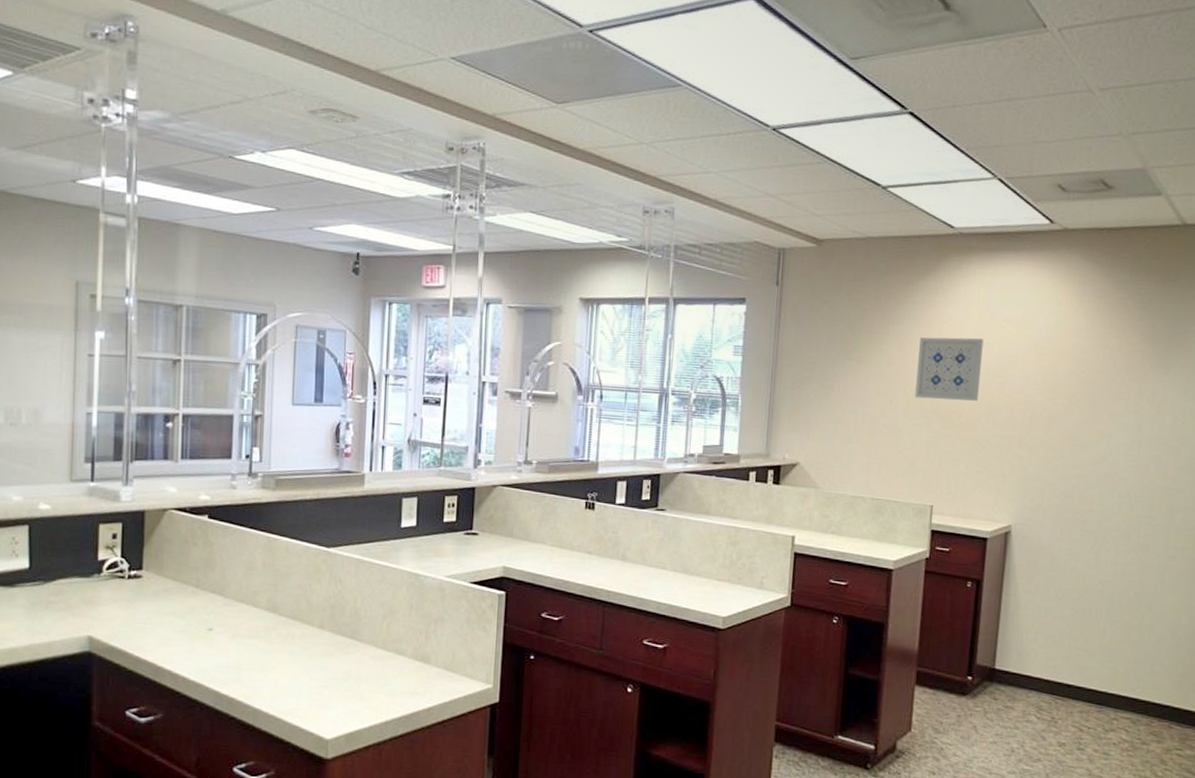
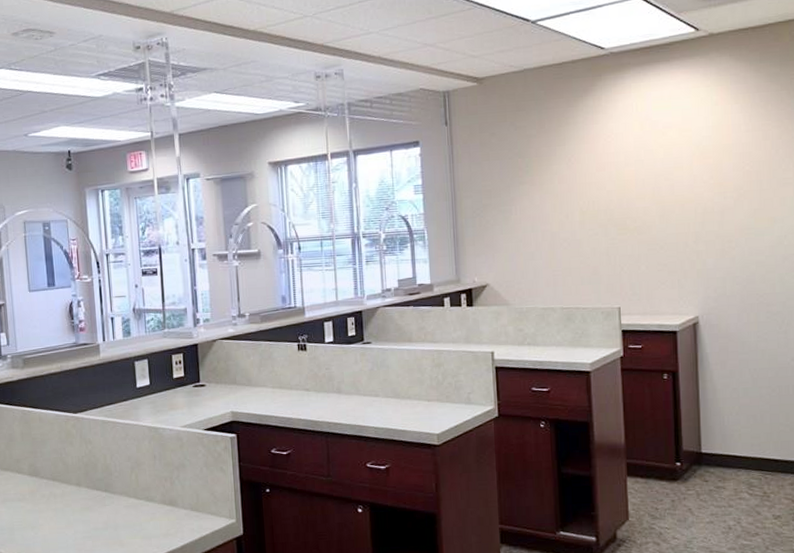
wall art: present [915,337,984,401] -> none [587,146,649,210]

